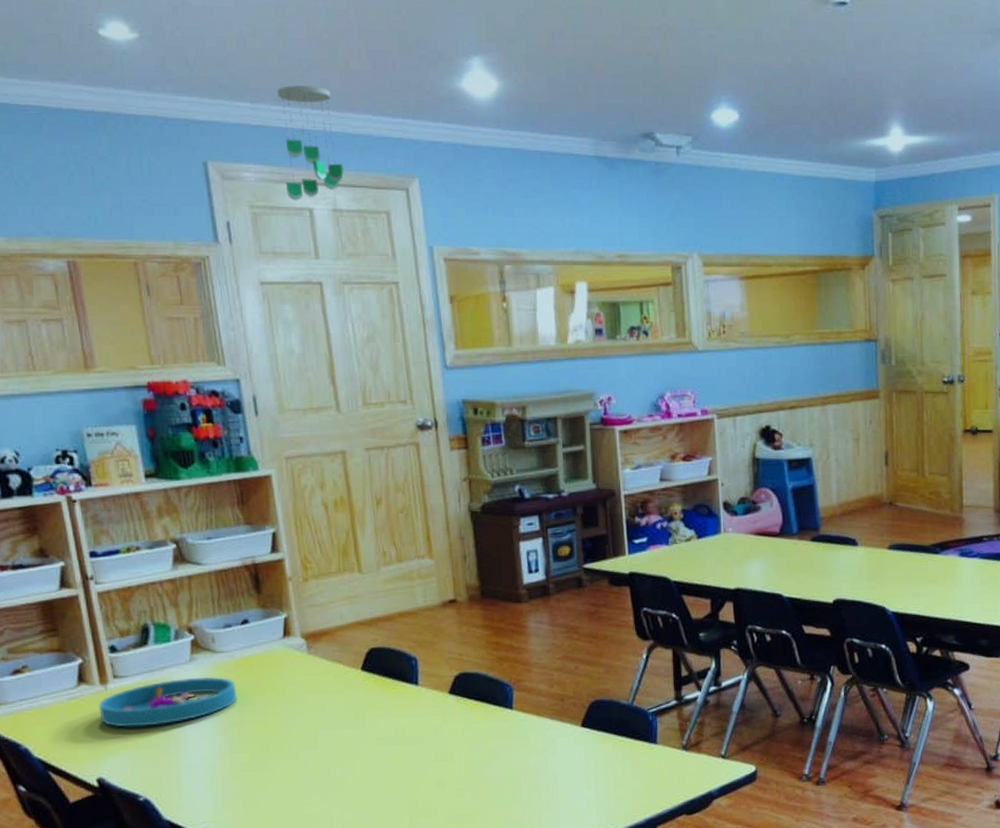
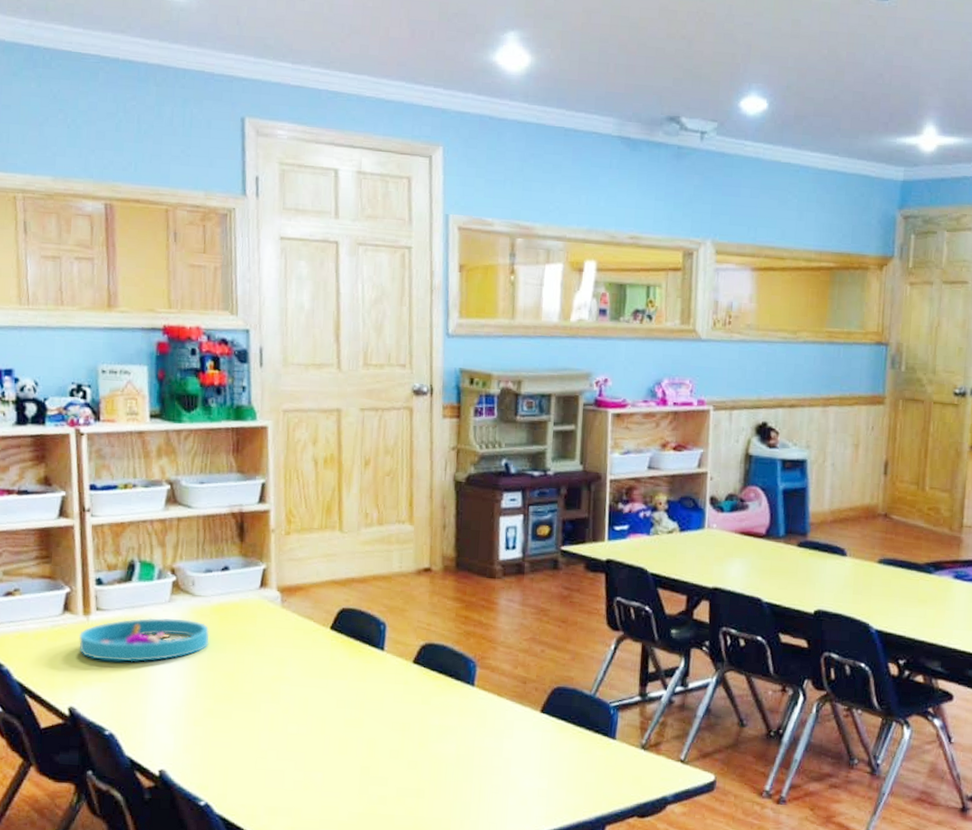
ceiling mobile: present [277,86,344,201] -> none [315,49,372,161]

